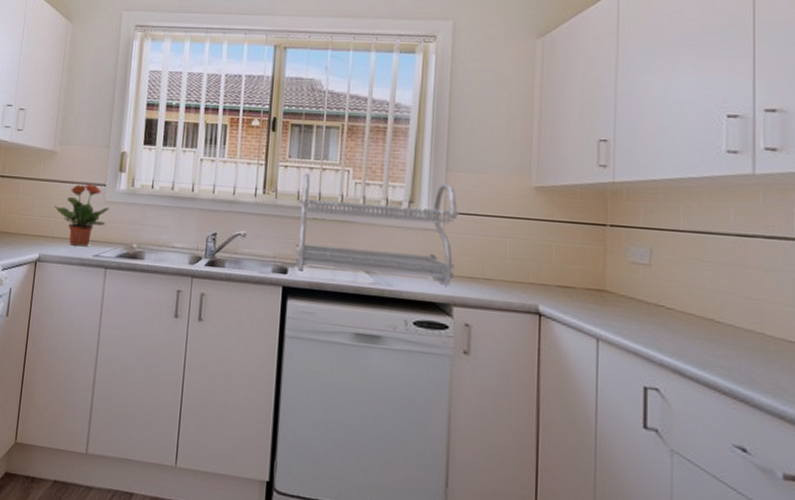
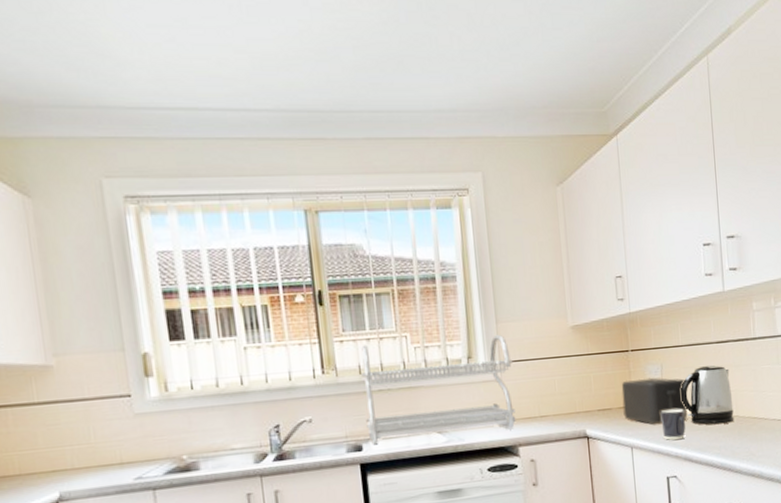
potted plant: present [53,183,110,246] -> none [64,397,143,474]
toaster: none [591,258,684,322] -> present [621,377,688,424]
mug: none [643,304,680,344] -> present [660,408,686,440]
kettle: none [675,260,756,341] -> present [680,365,734,425]

